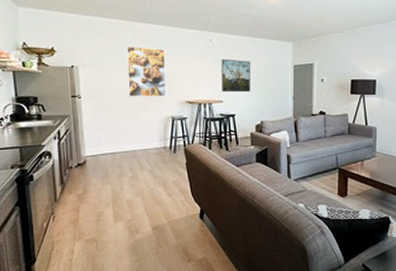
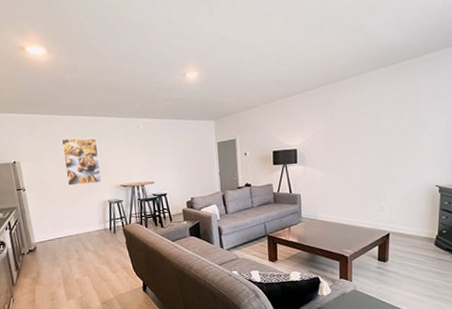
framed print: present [221,58,250,93] -> none [149,142,179,174]

